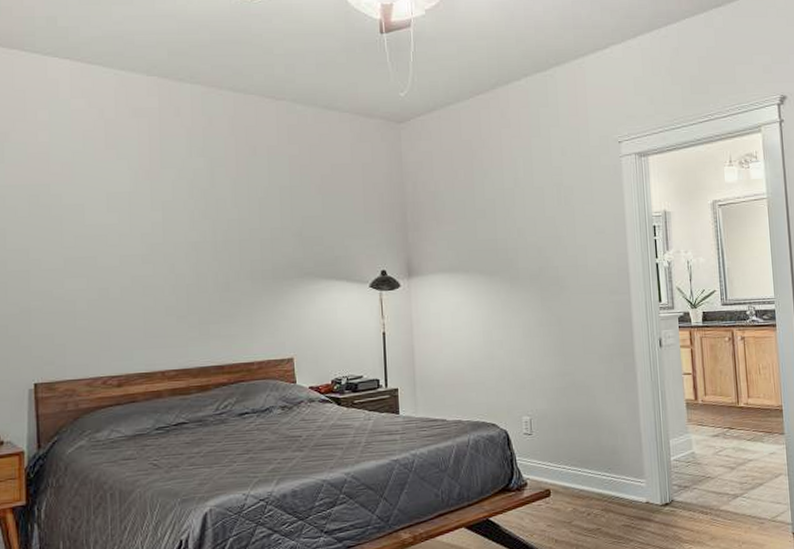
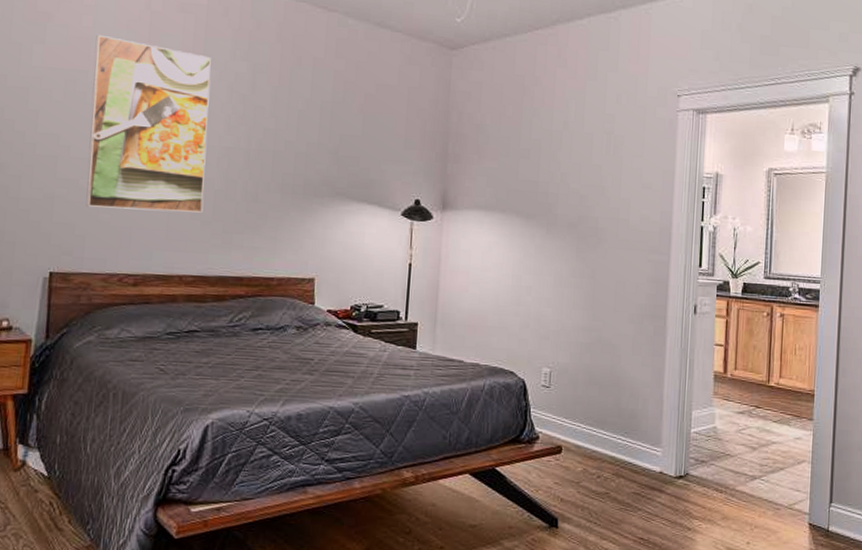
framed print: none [54,148,177,315] -> present [85,34,211,213]

